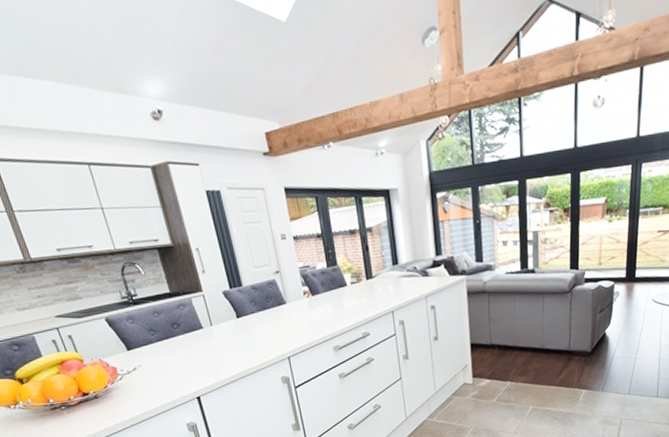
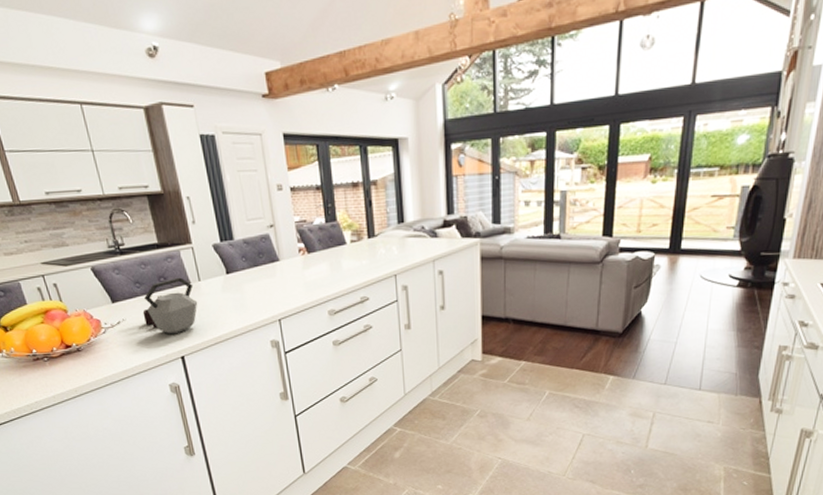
kettle: none [158,323,211,377] -> present [142,277,198,334]

